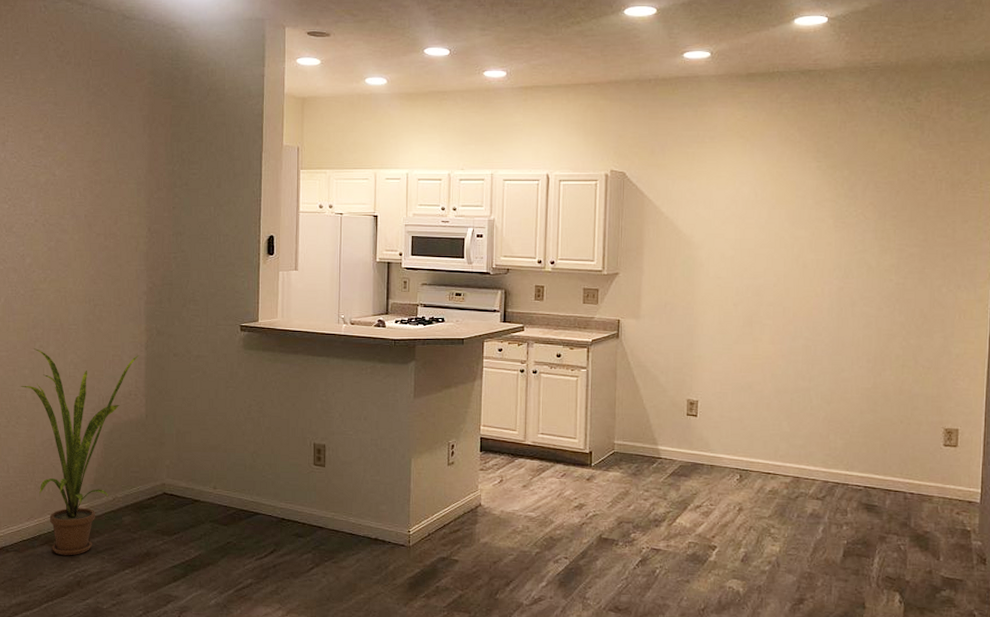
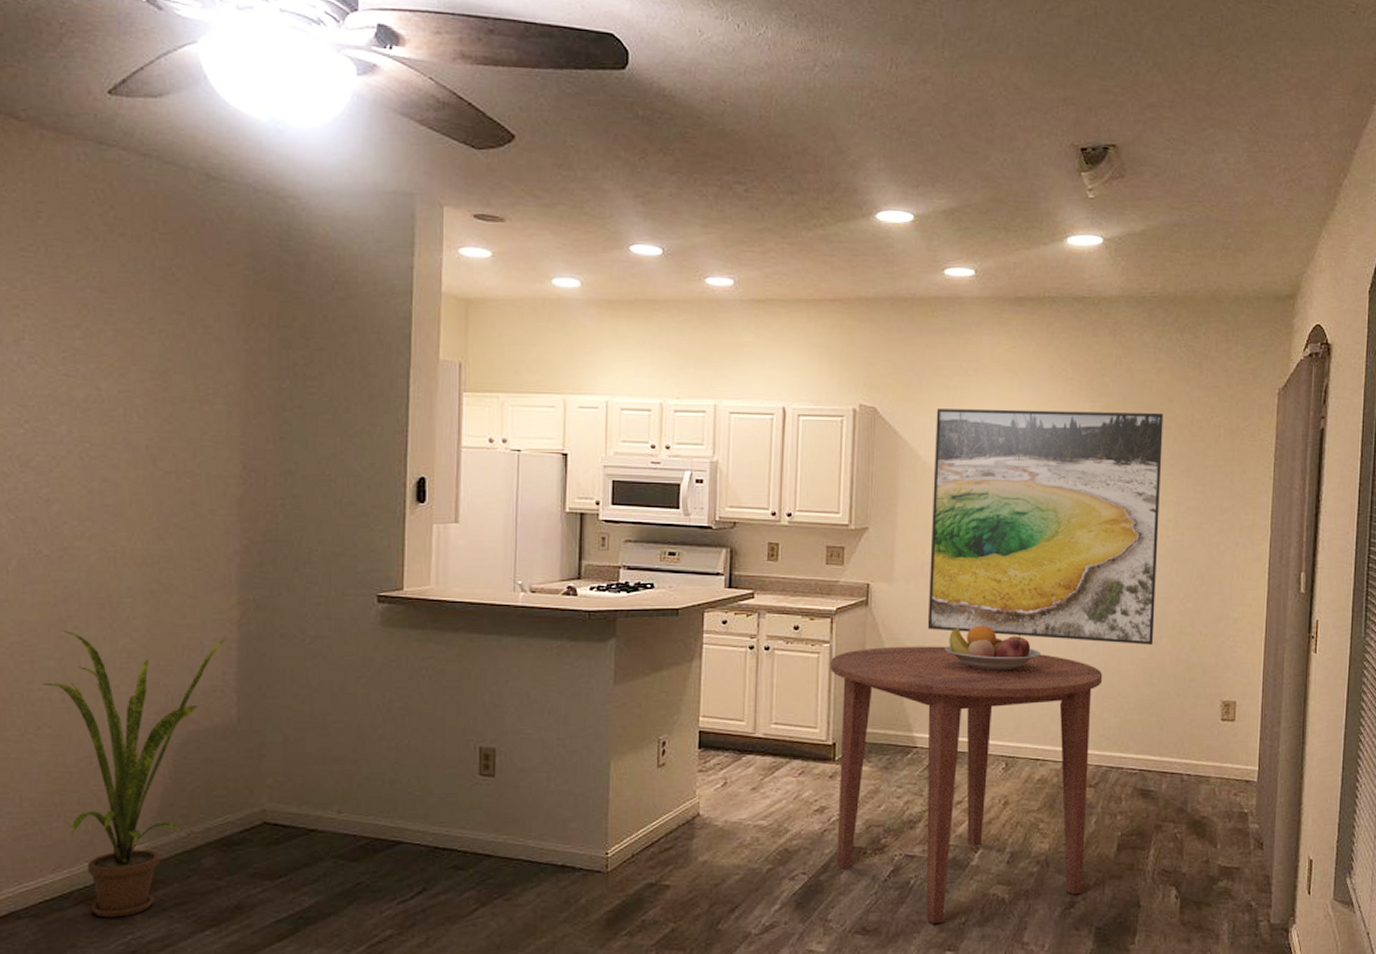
dining table: none [587,372,829,609] -> present [830,646,1103,924]
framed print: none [670,169,886,377] -> present [927,408,1163,646]
fruit bowl: none [685,356,771,396] -> present [945,625,1040,671]

